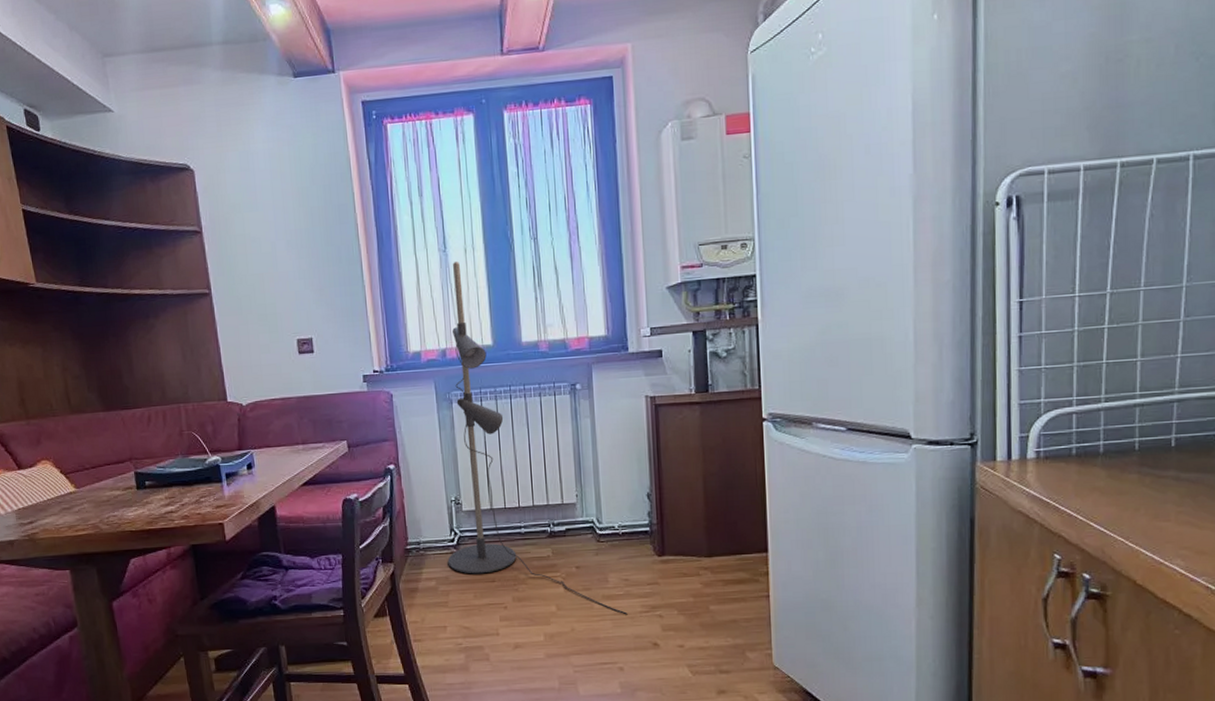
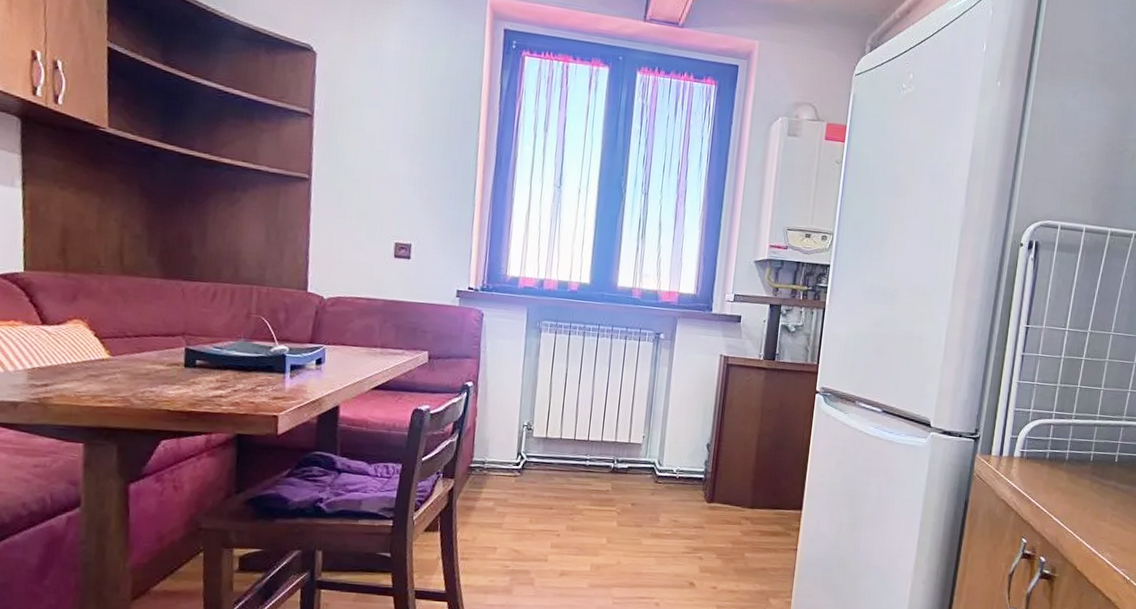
floor lamp: present [447,261,628,615] -> none [509,198,672,554]

